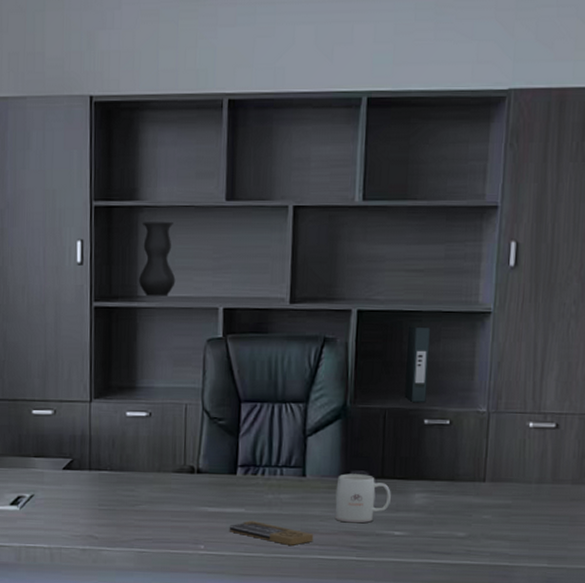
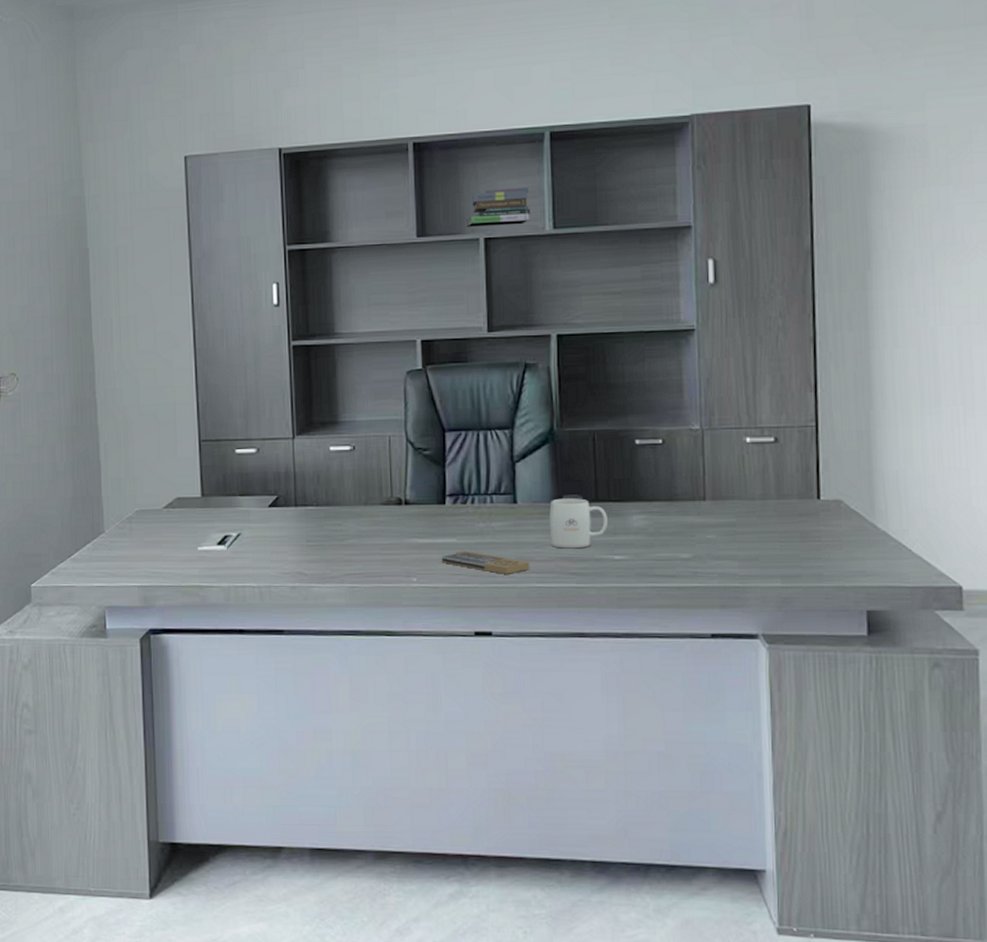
vase: present [139,222,176,297] -> none [335,261,372,334]
books: none [276,155,342,194] -> present [466,188,530,227]
binder: present [404,326,430,402] -> none [610,347,636,423]

